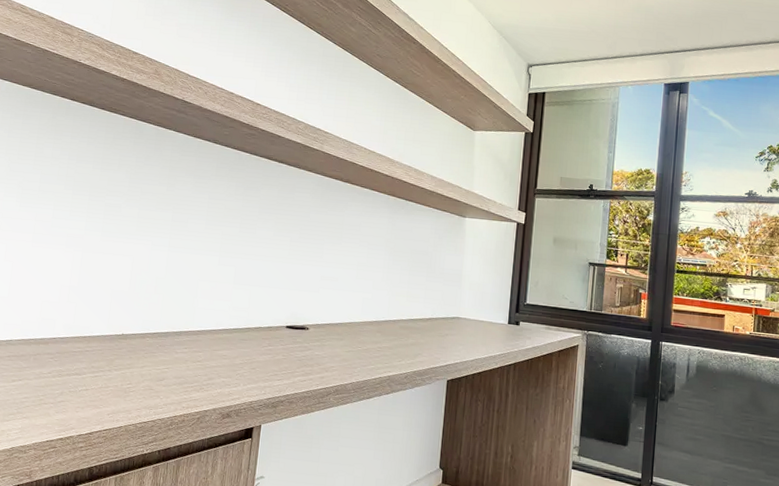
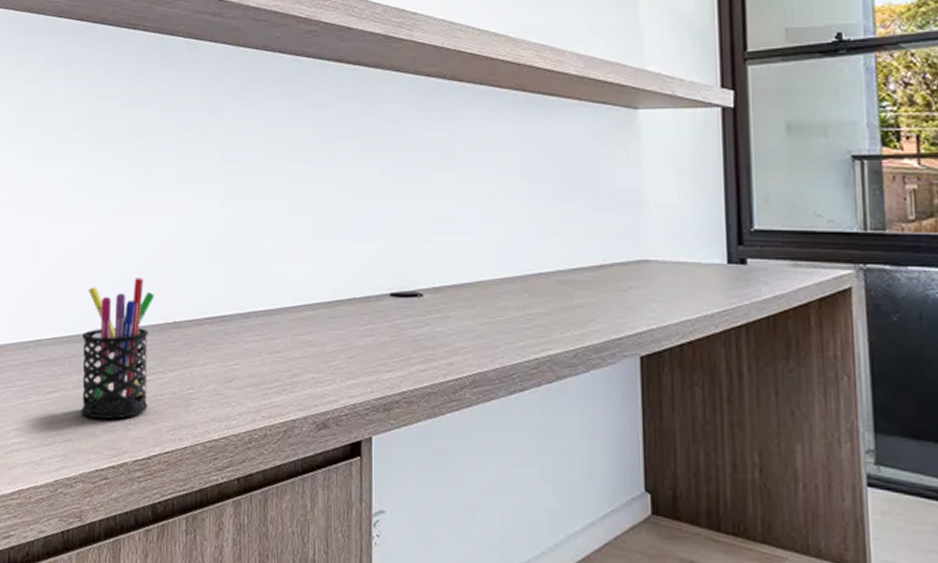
pen holder: none [39,299,110,404] -> present [80,278,155,420]

